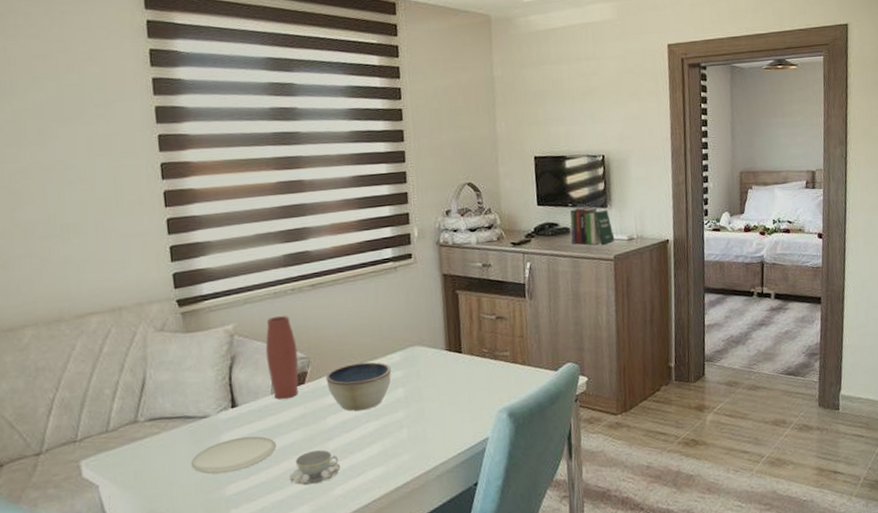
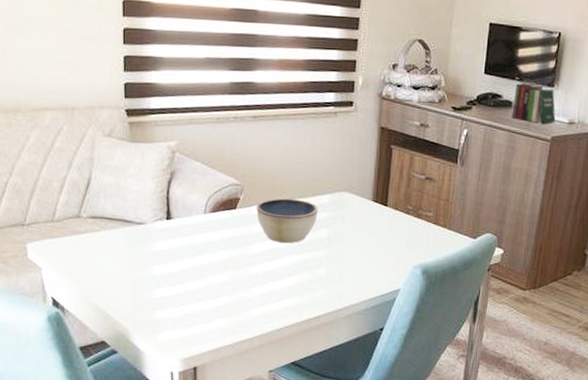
plate: present [190,436,277,474] -> none [125,247,204,278]
vase: present [265,315,299,399] -> none [203,140,233,220]
teacup: present [290,450,341,485] -> none [213,272,260,303]

